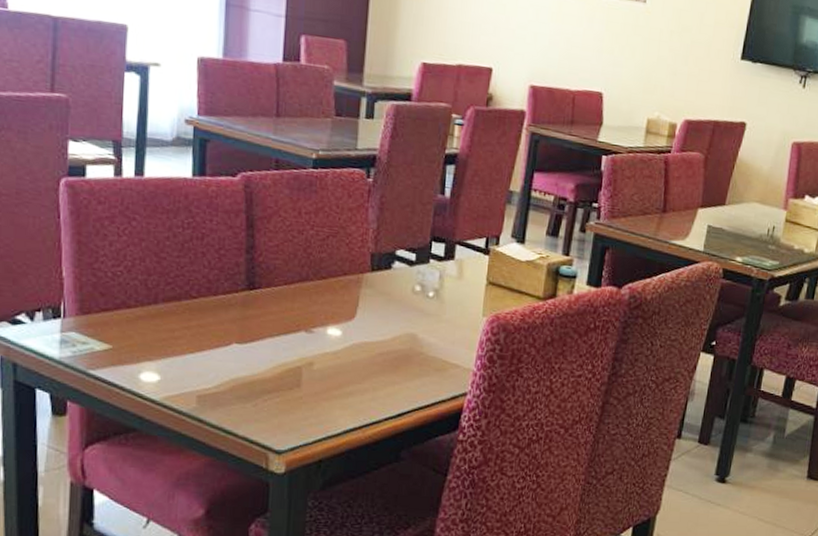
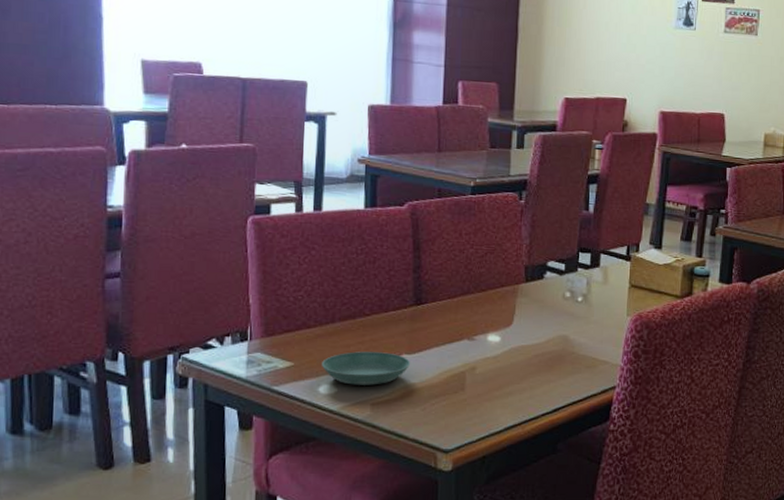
saucer: none [142,337,242,376] -> present [321,351,411,385]

